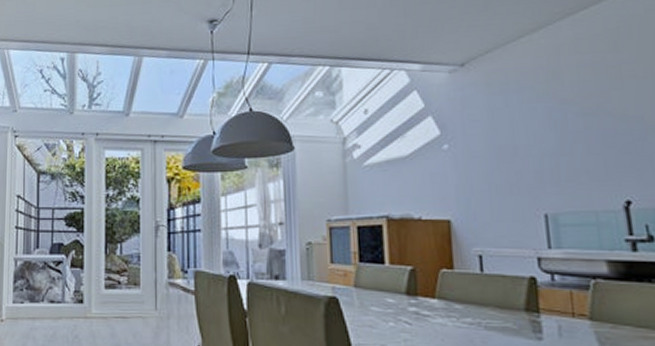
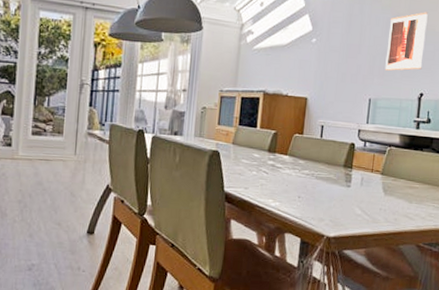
wall art: none [552,92,620,174] -> present [385,12,428,71]

